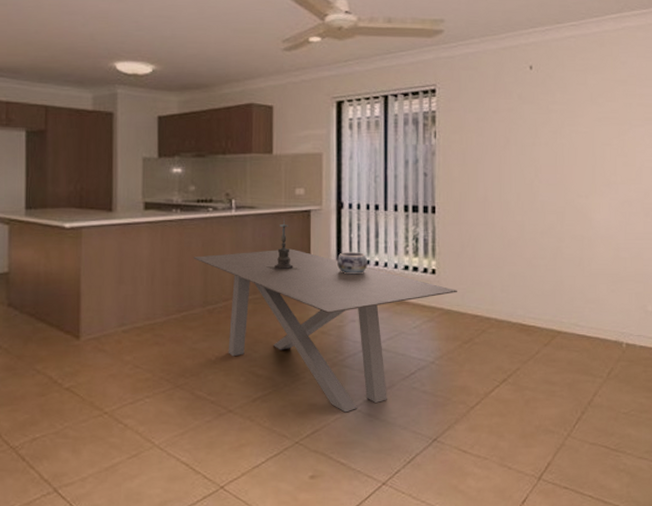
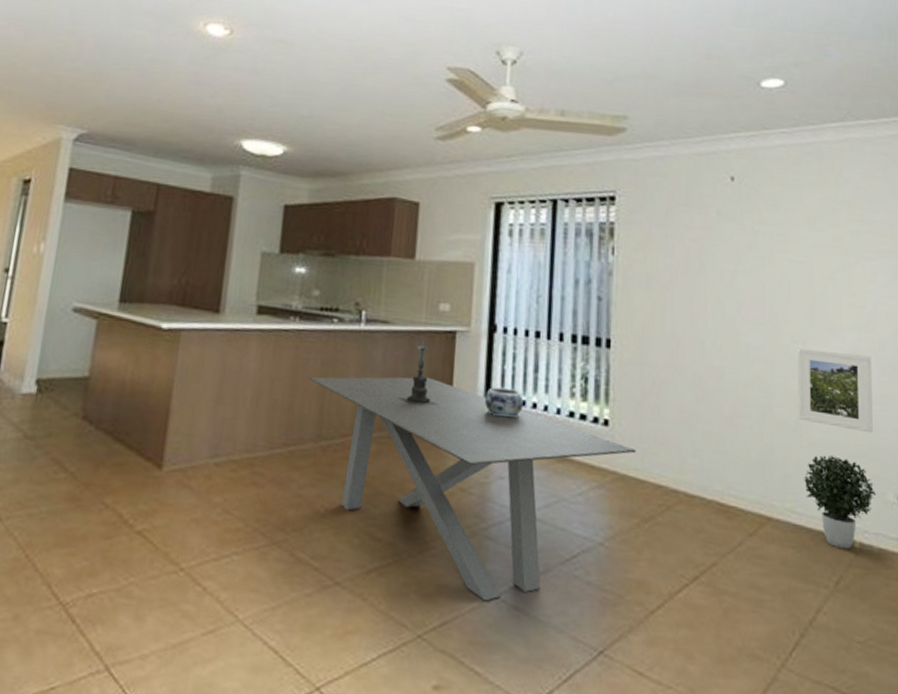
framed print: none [582,201,639,262] -> present [798,348,873,433]
potted plant: none [586,280,640,349] -> present [804,454,877,550]

